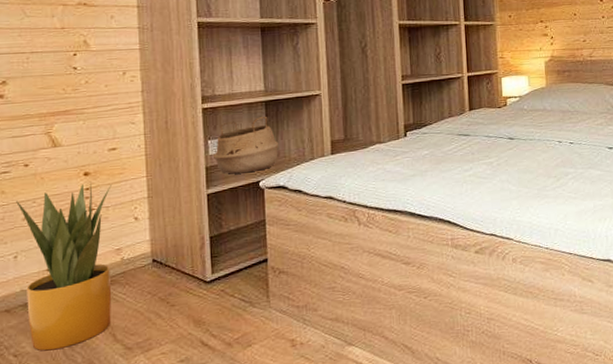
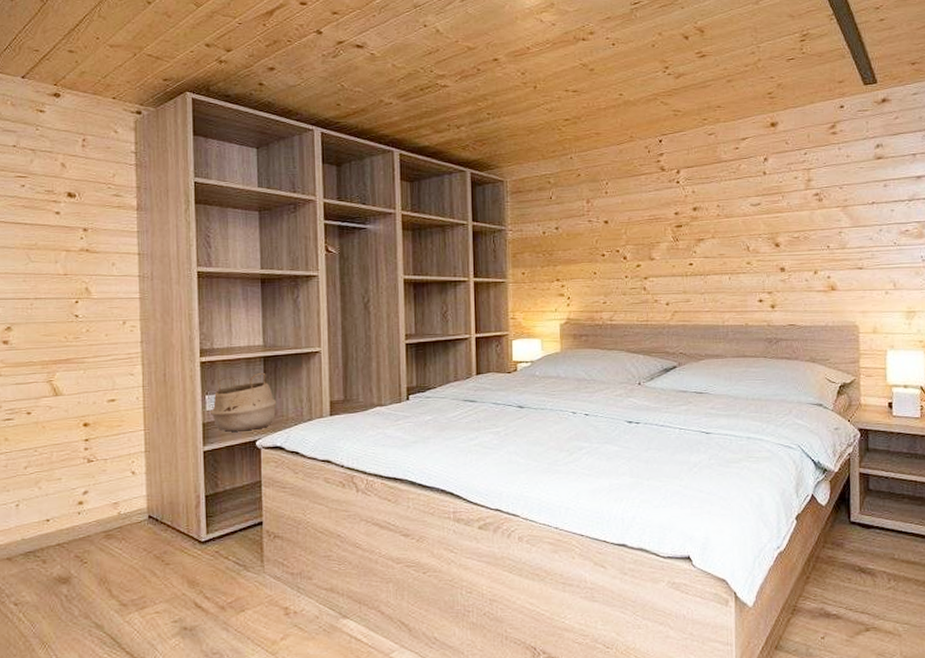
planter: present [16,181,113,351] -> none [19,432,111,602]

